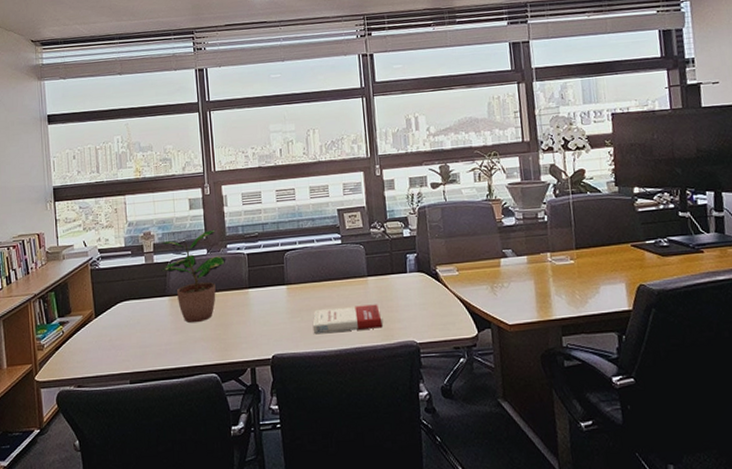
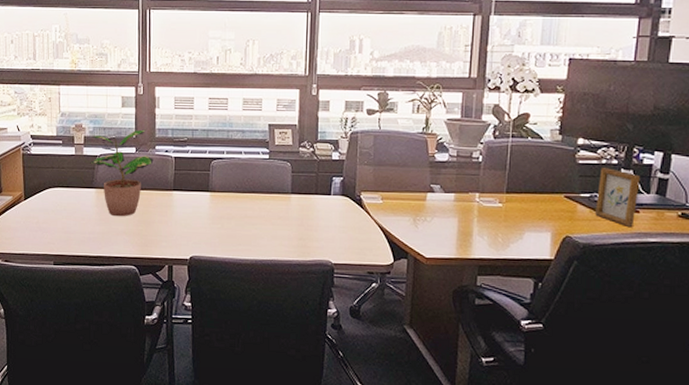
book: present [312,304,383,333] -> none [231,219,301,245]
picture frame: none [660,211,701,269] -> present [595,166,641,228]

